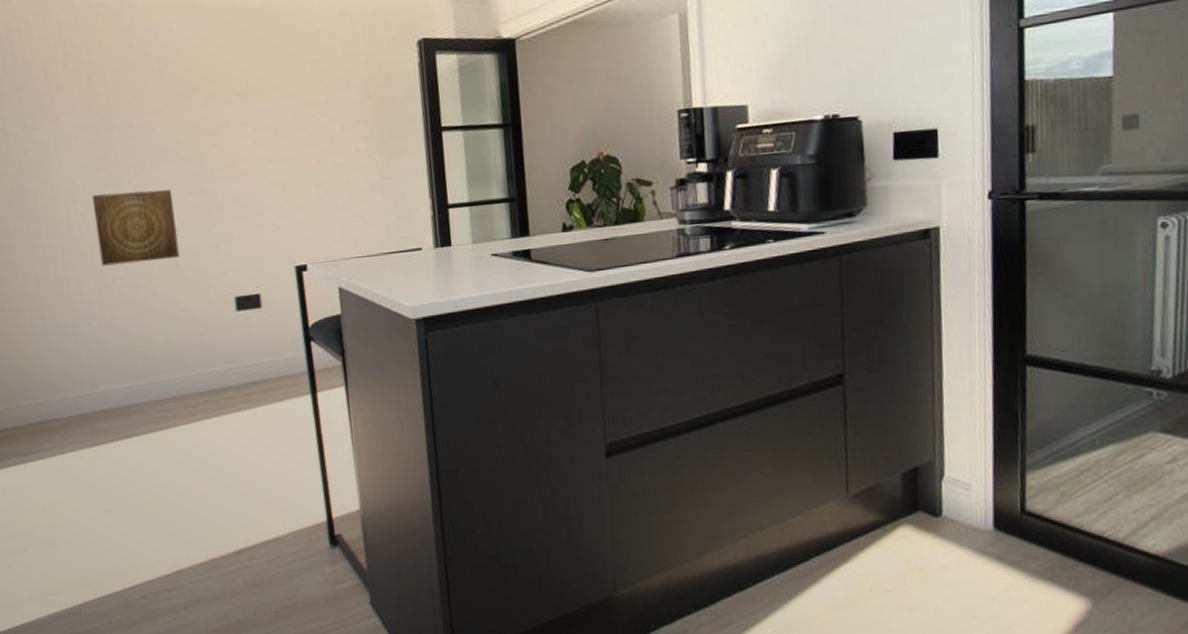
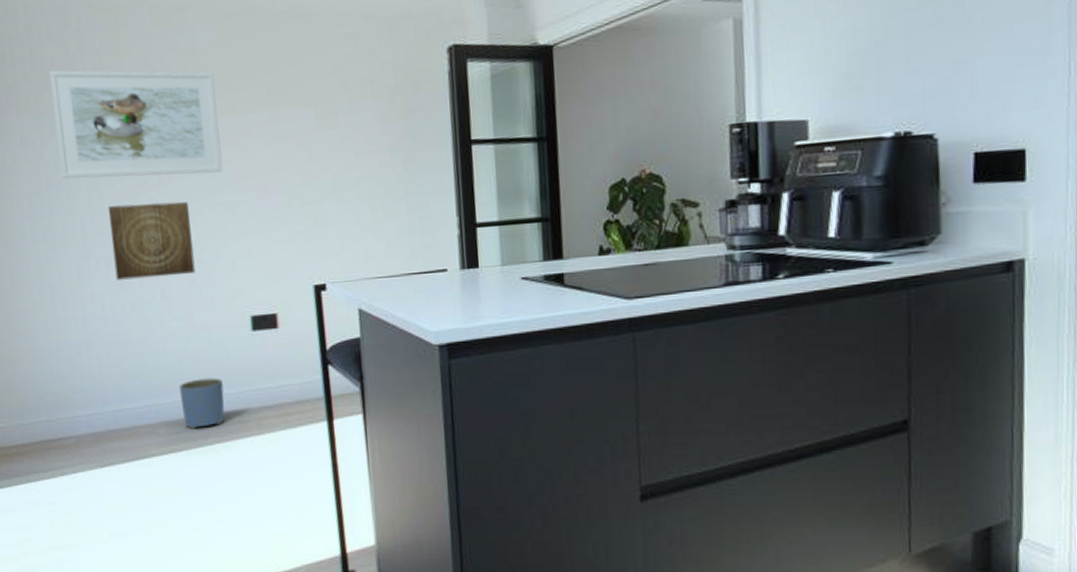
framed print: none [30,64,205,170] -> present [49,70,223,179]
planter: none [166,357,212,407] -> present [179,378,225,429]

